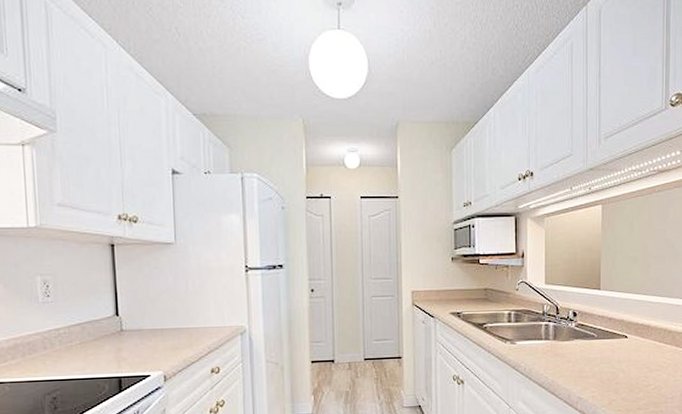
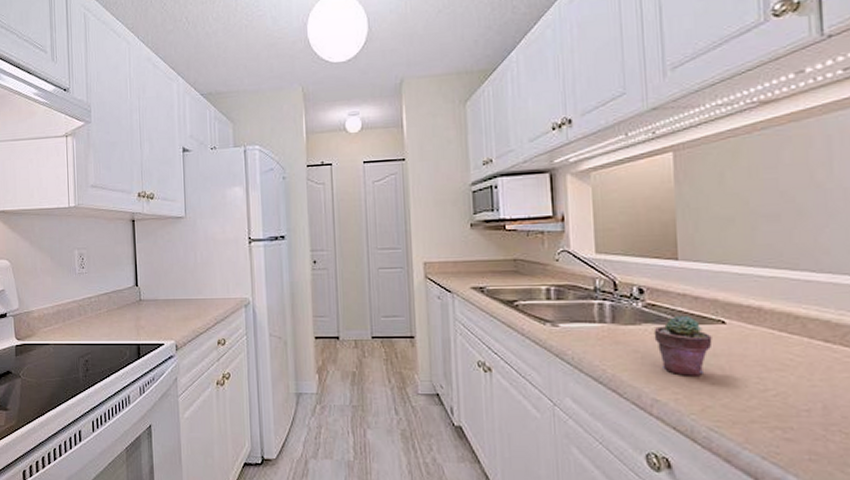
potted succulent: none [581,332,619,379] -> present [653,315,713,376]

